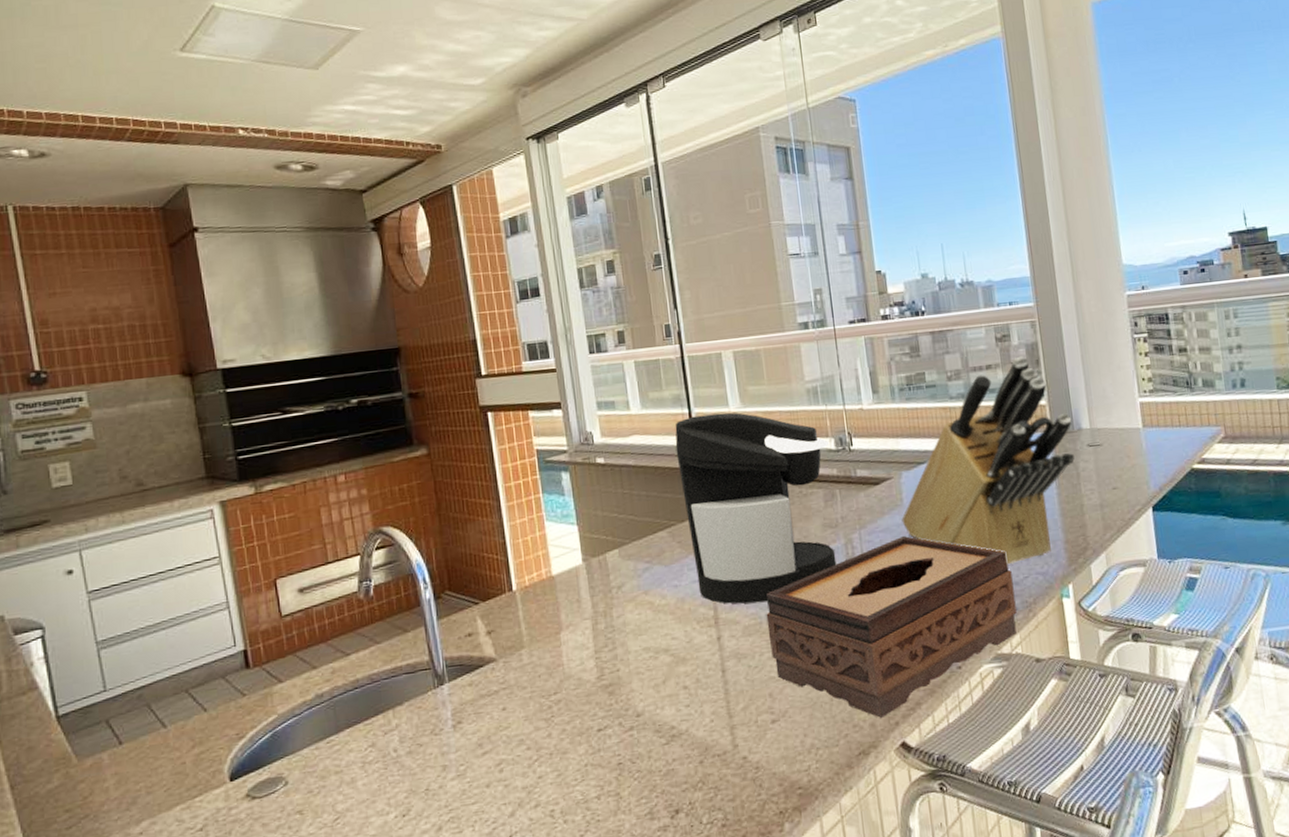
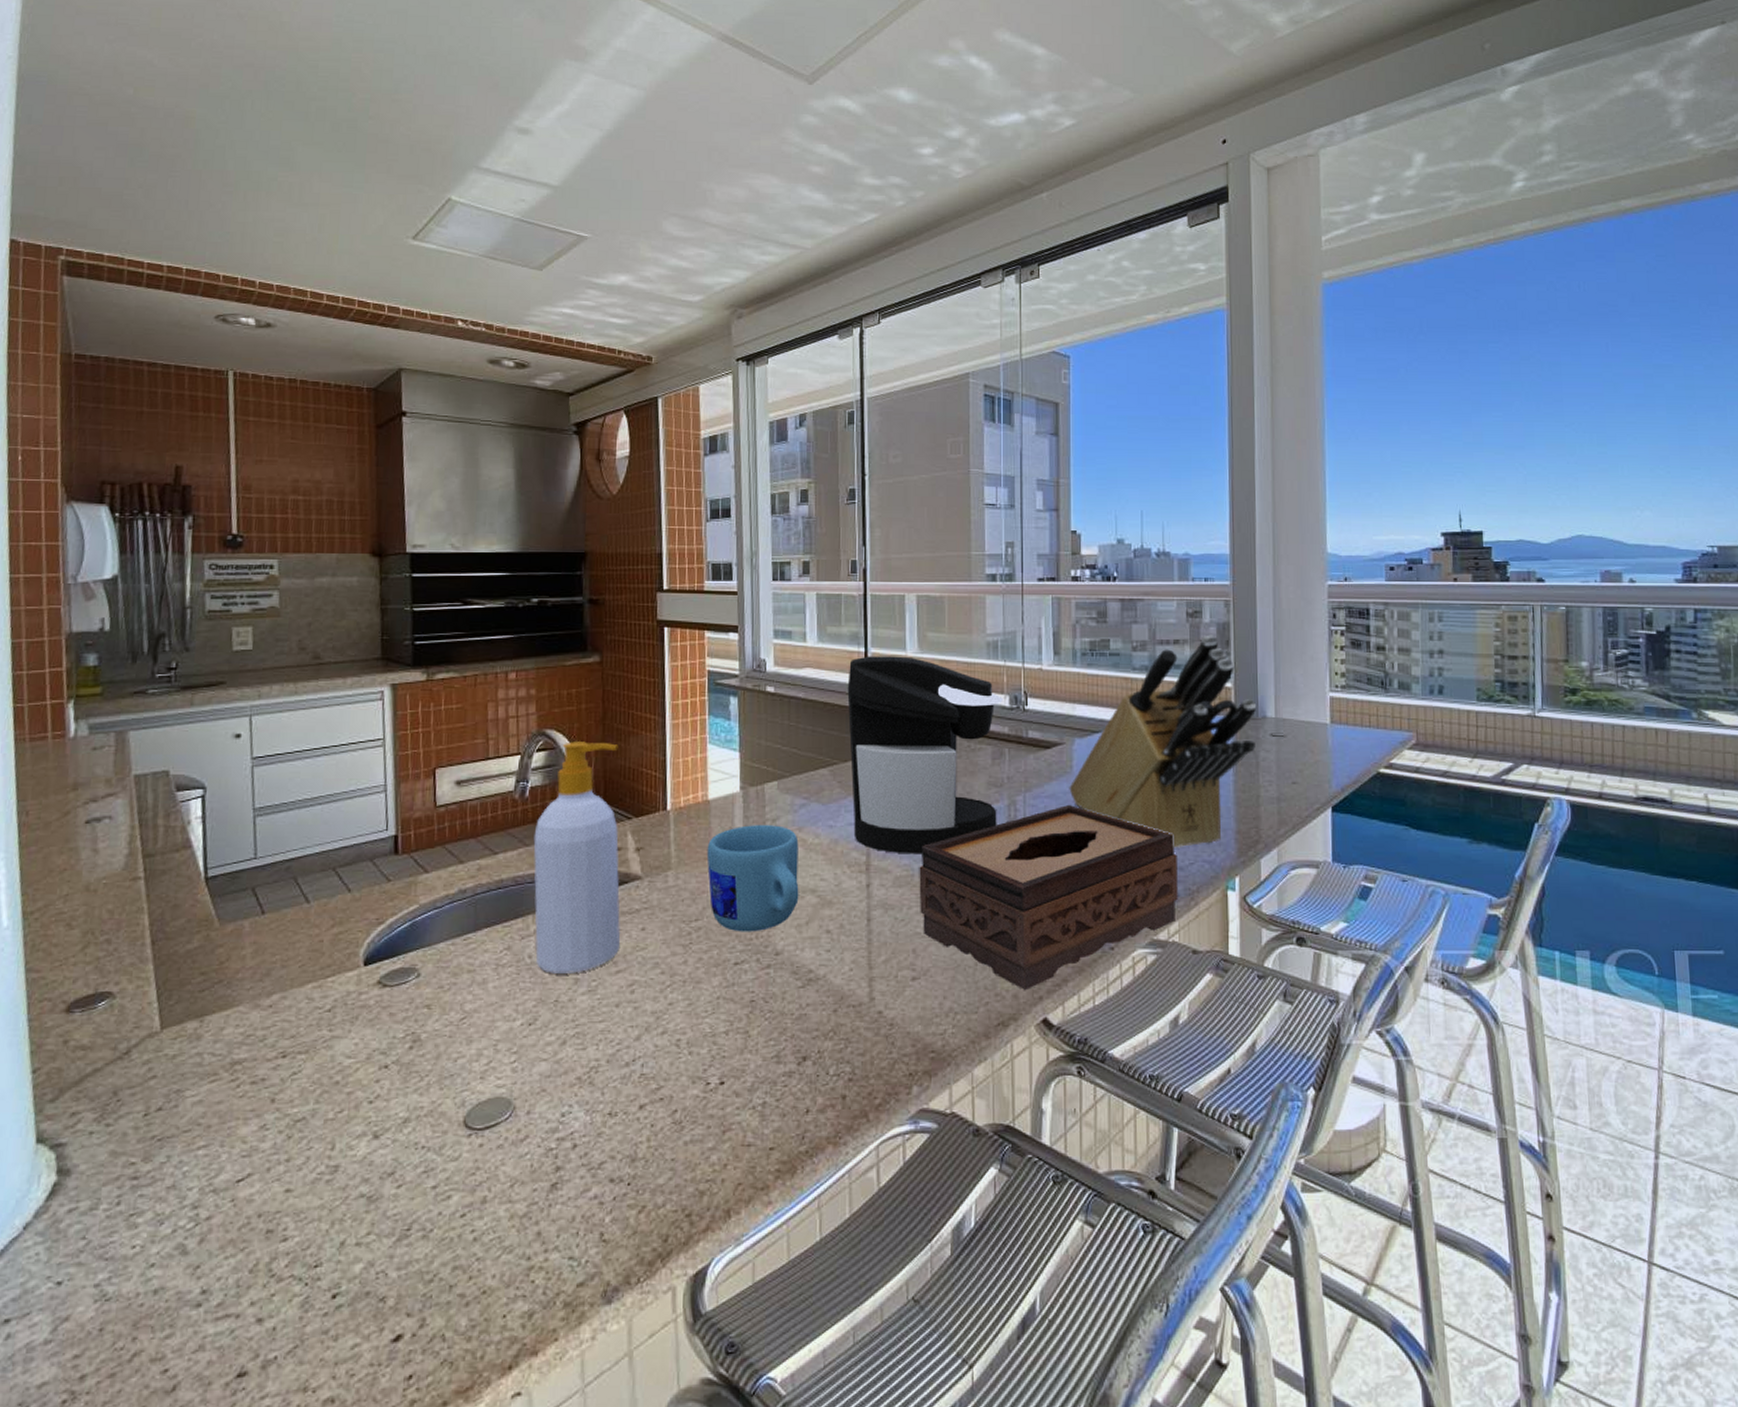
soap bottle: none [383,532,484,764] -> present [533,740,621,974]
mug: none [557,591,653,700] -> present [706,825,799,932]

